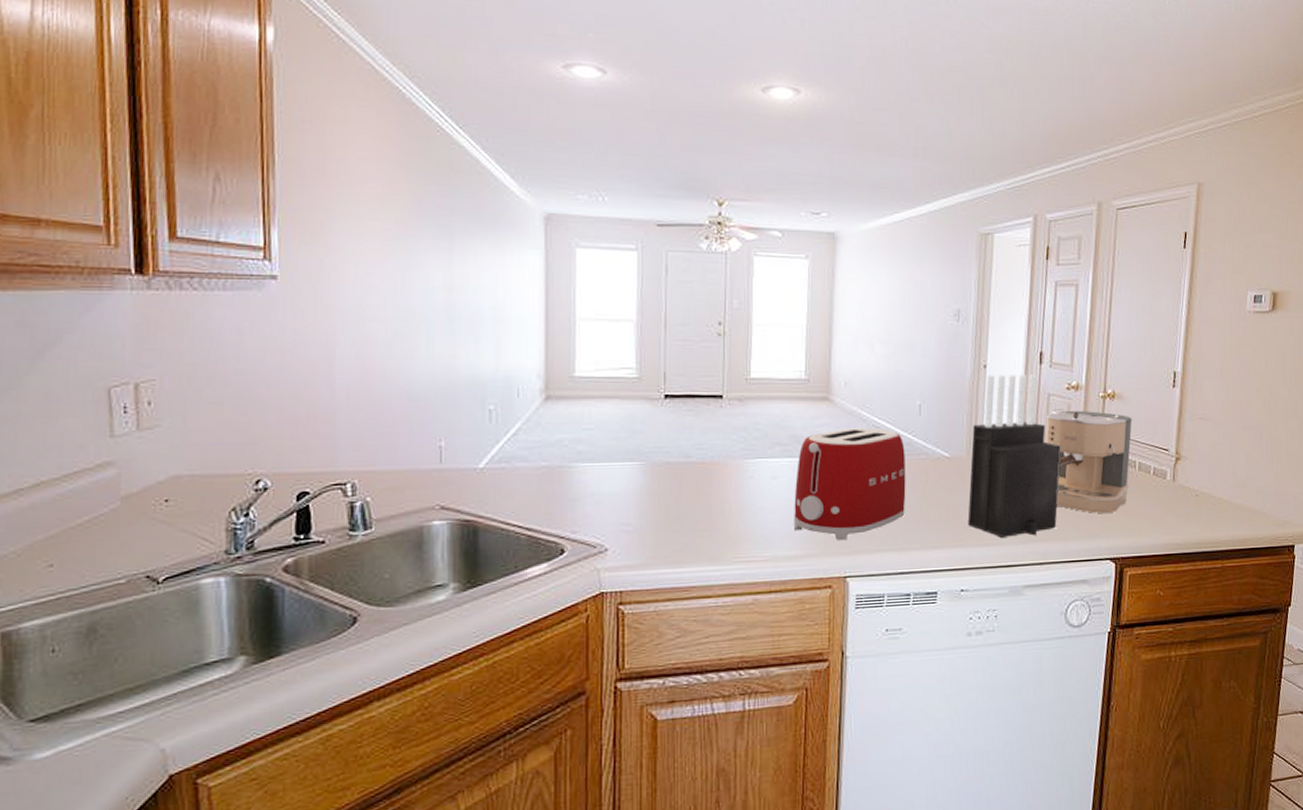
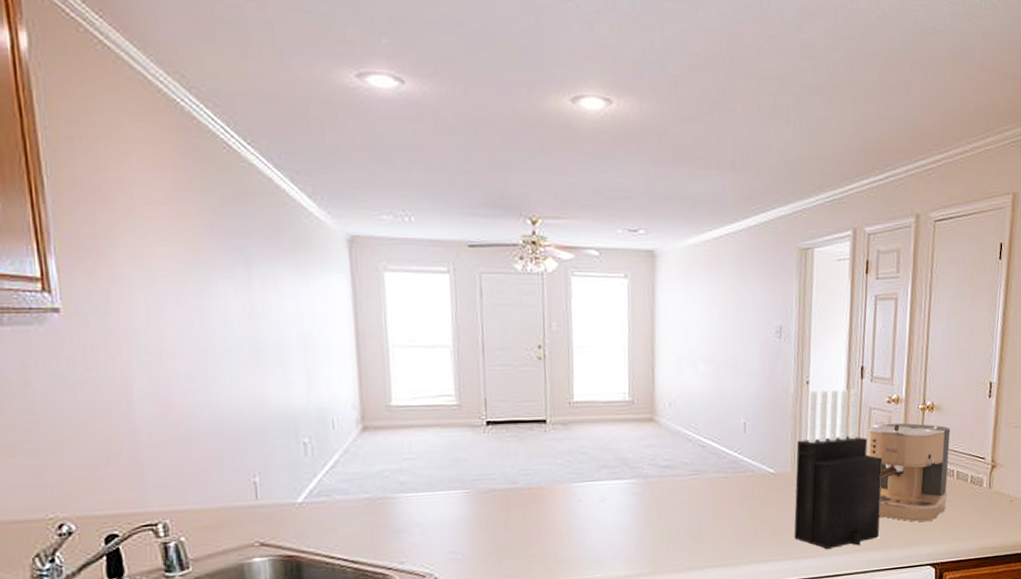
toaster: present [794,428,906,541] -> none [623,447,734,559]

